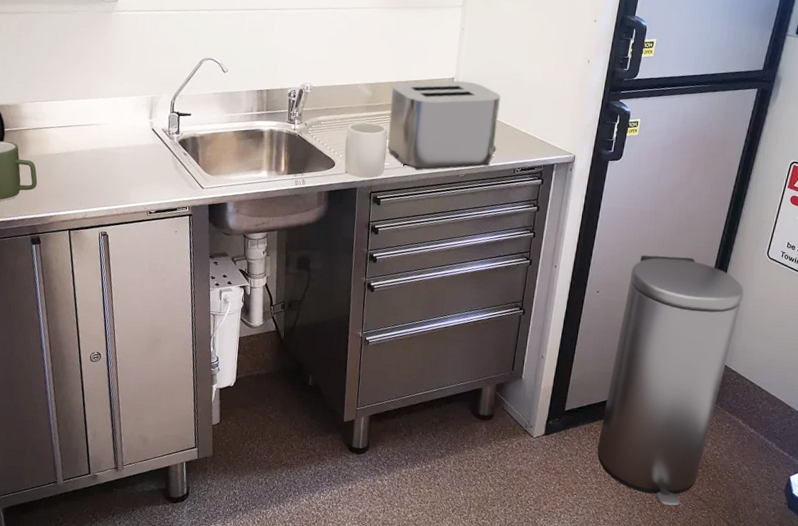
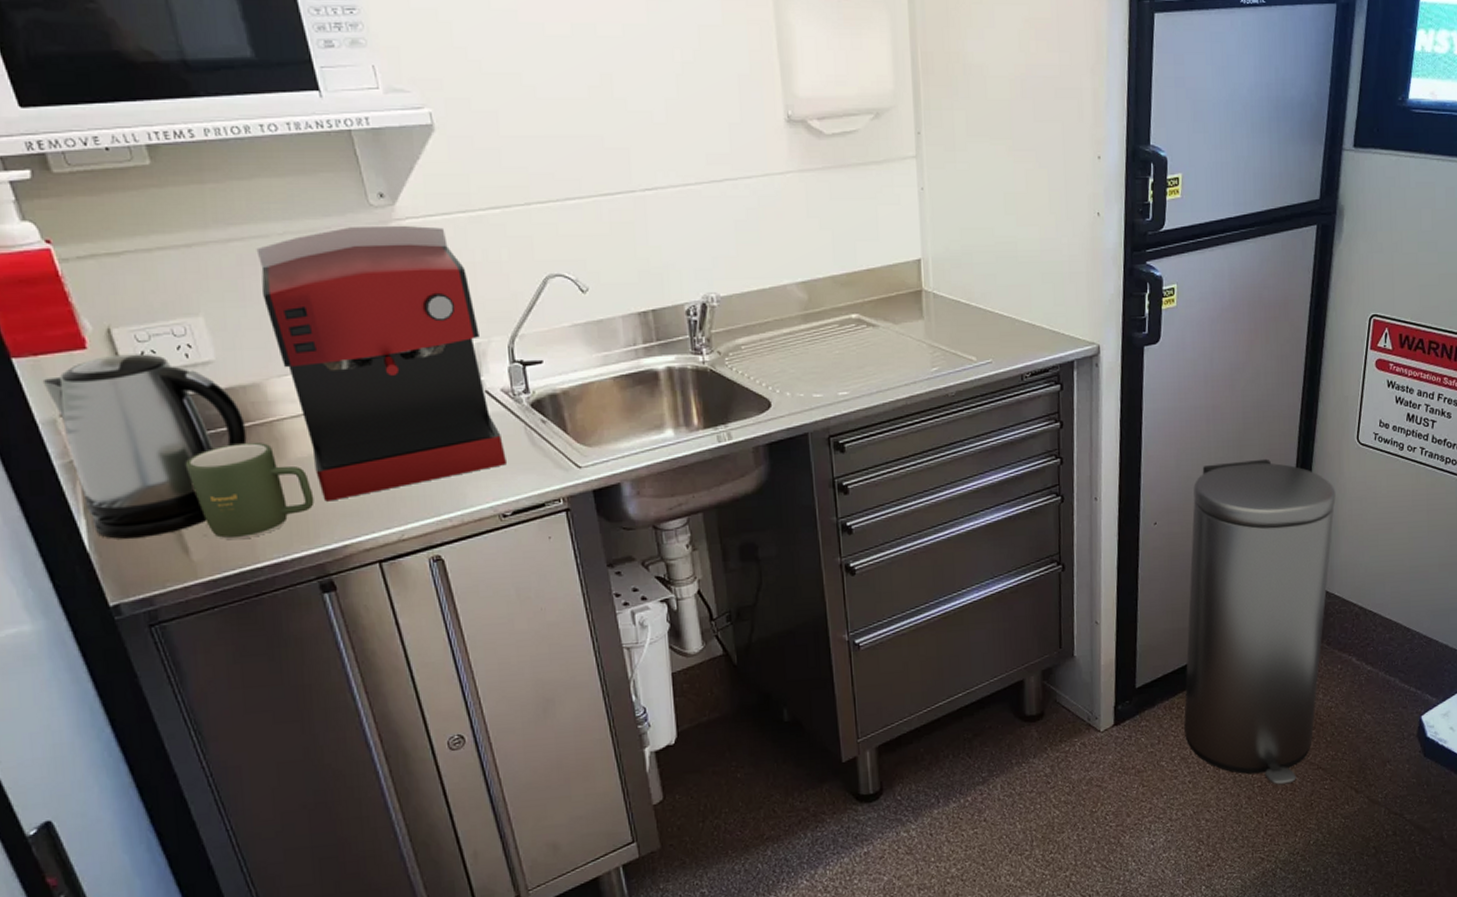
coffee maker: none [30,12,158,186] -> present [256,225,506,502]
mug: present [344,122,388,178] -> none [780,337,844,418]
toaster: present [386,80,501,171] -> none [836,262,993,397]

